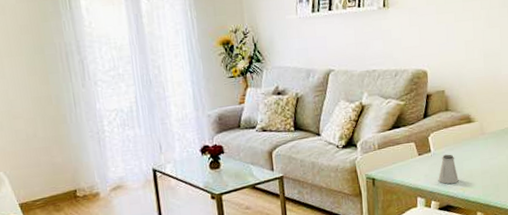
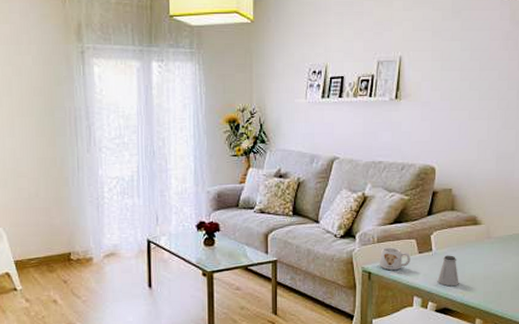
mug: none [381,152,411,175] -> present [379,247,411,271]

